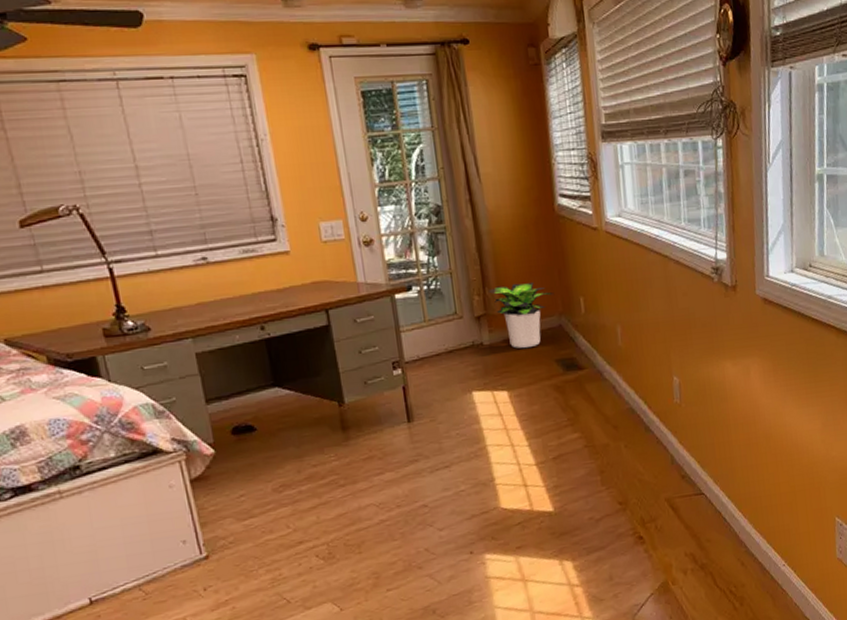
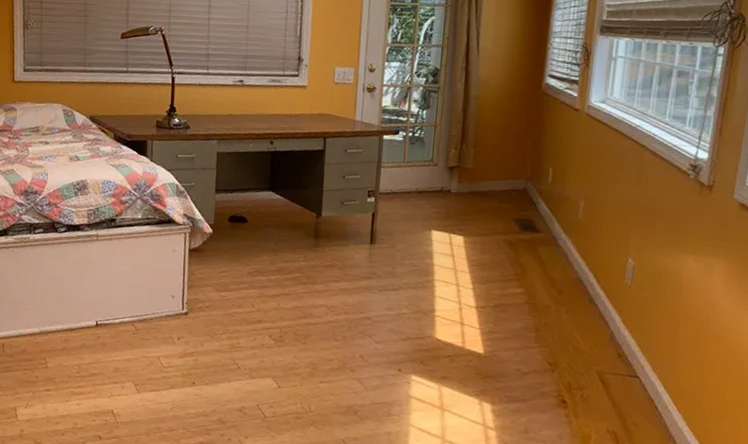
potted plant: present [489,283,555,349] -> none [466,144,526,203]

